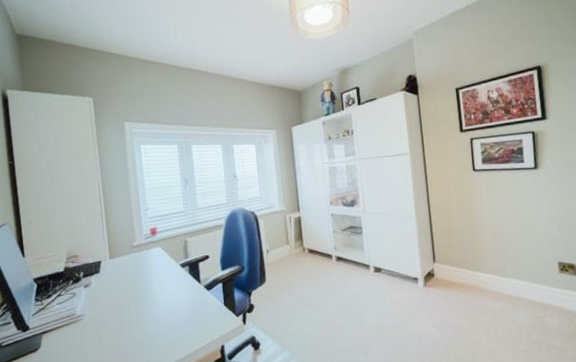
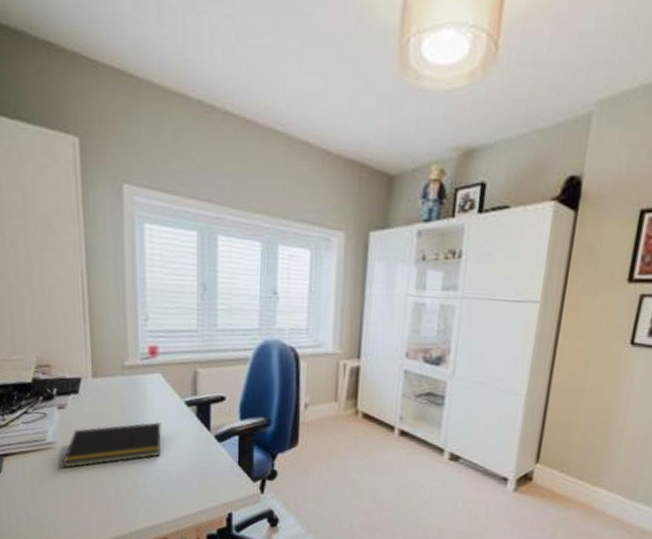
notepad: none [89,284,165,334] -> present [62,422,161,468]

